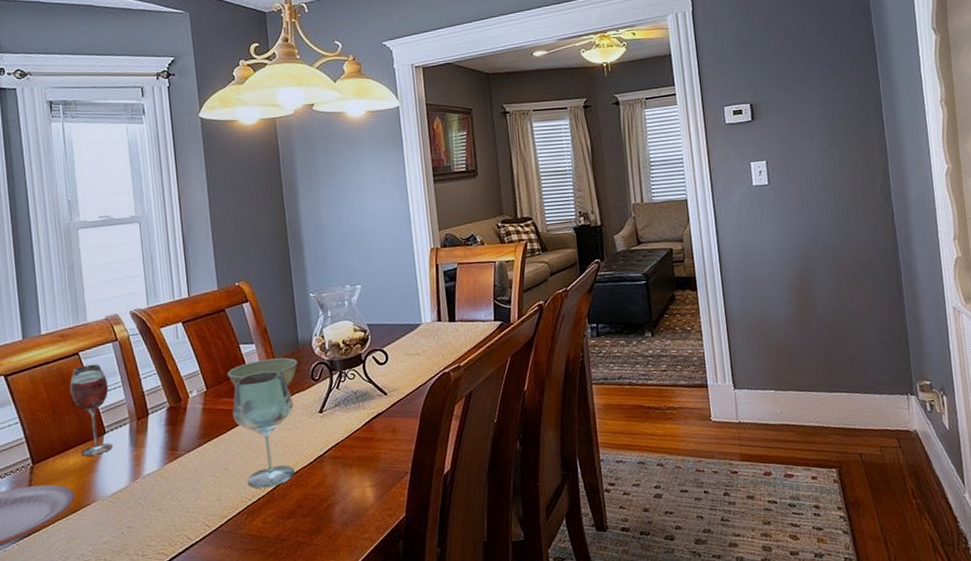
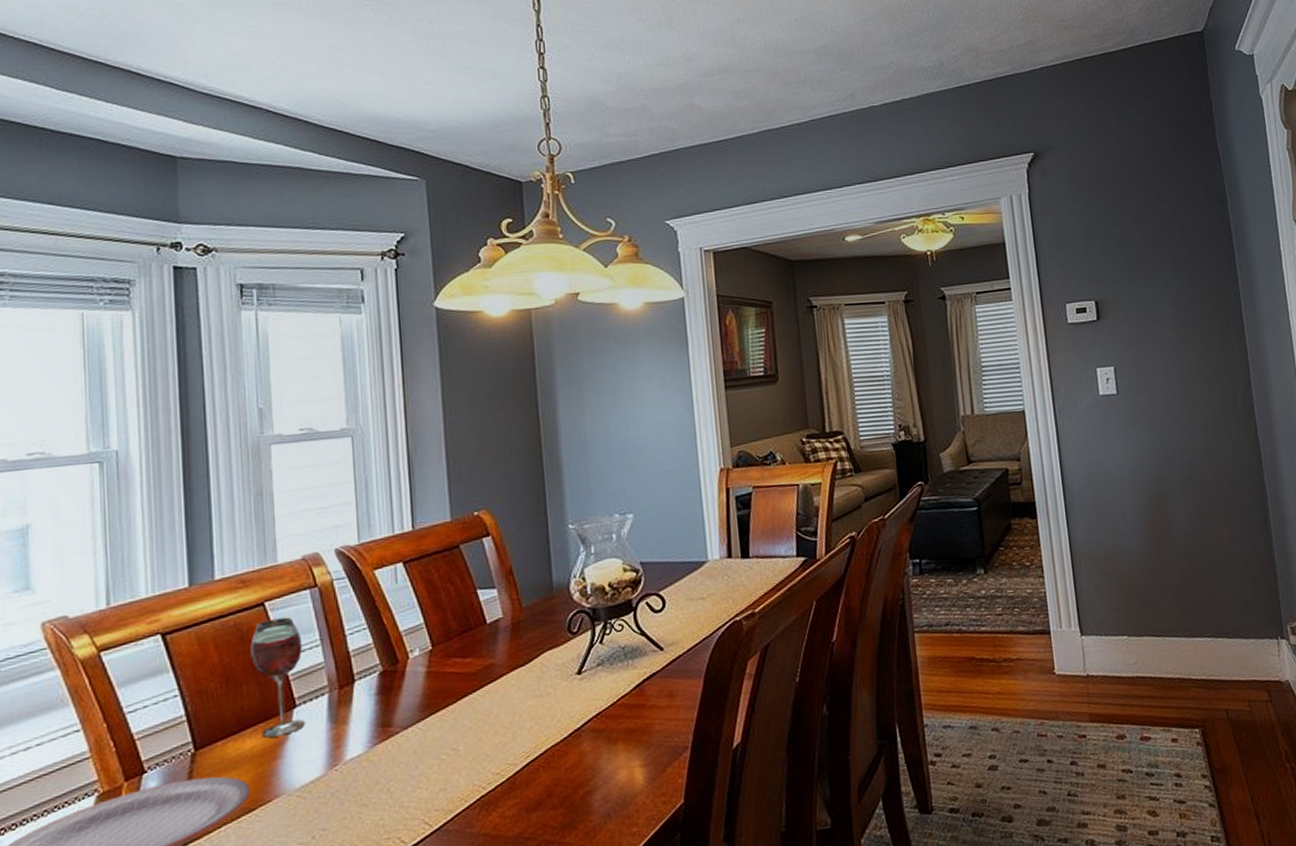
bowl: present [227,357,297,388] -> none [460,605,551,645]
wine glass: present [232,370,296,489] -> none [465,621,545,773]

